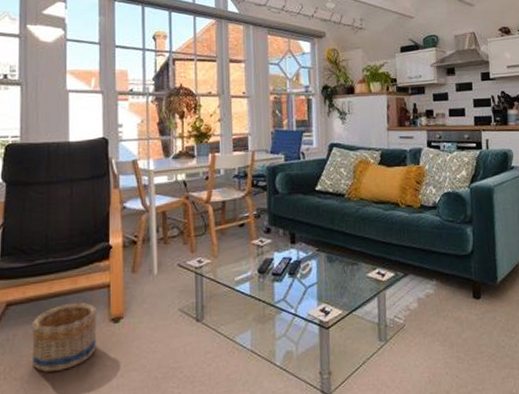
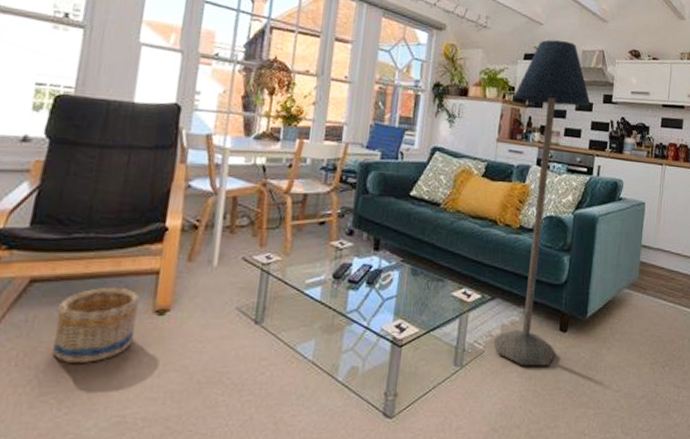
floor lamp: none [397,30,473,335] -> present [494,39,591,366]

